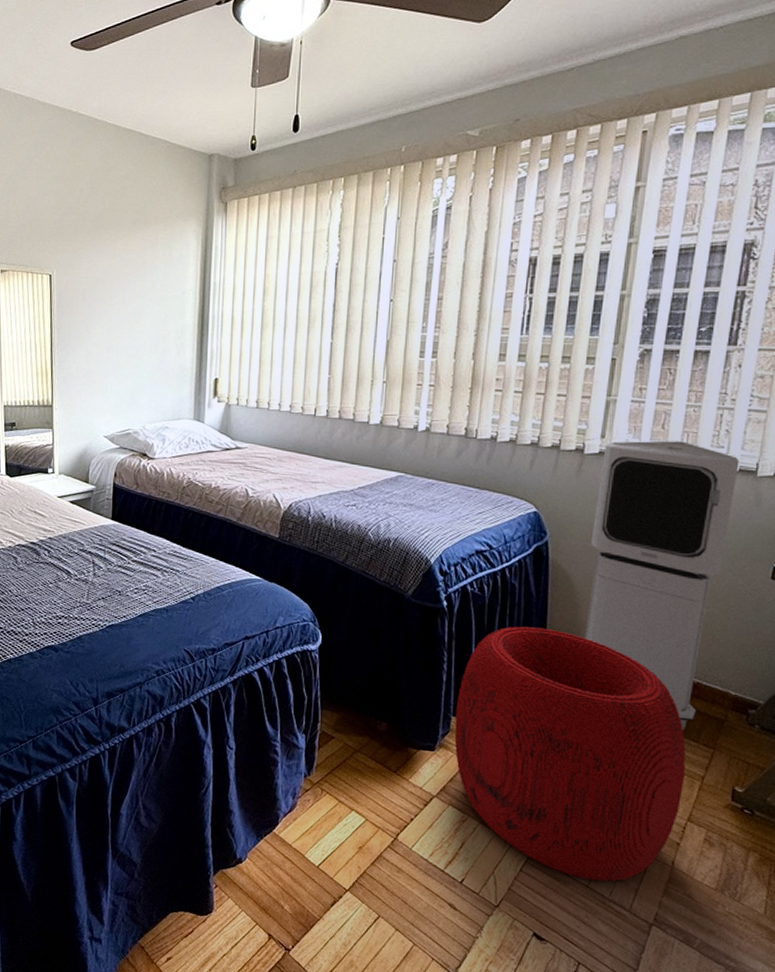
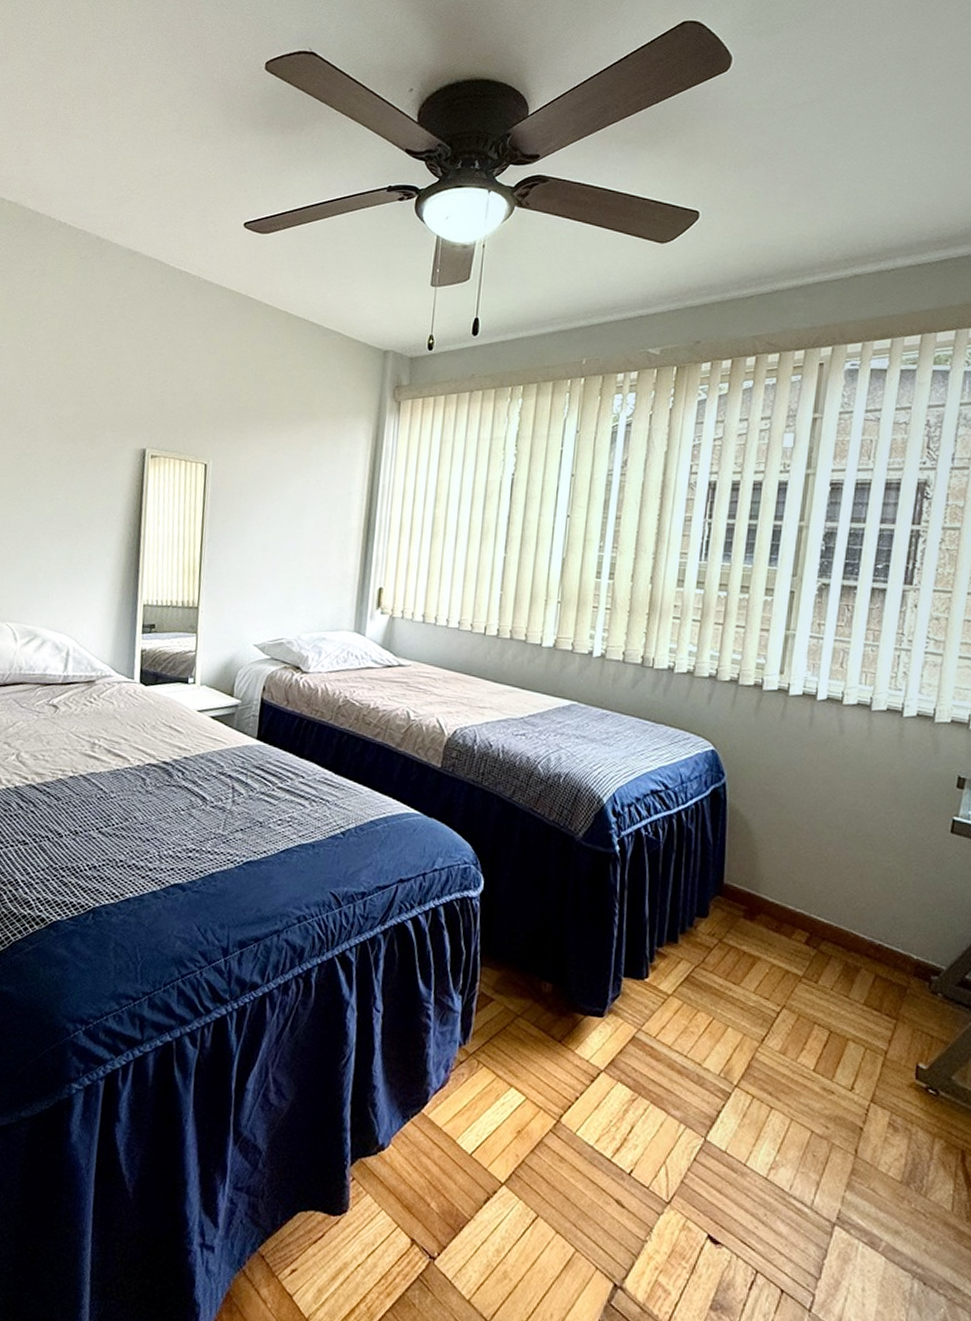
pouf: present [454,626,686,882] -> none [625,876,868,1174]
air purifier: present [585,441,740,730] -> none [764,678,917,998]

